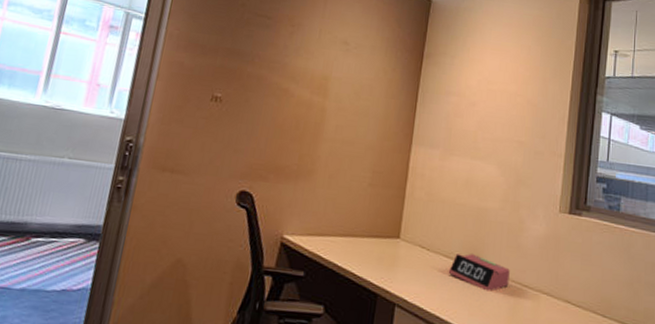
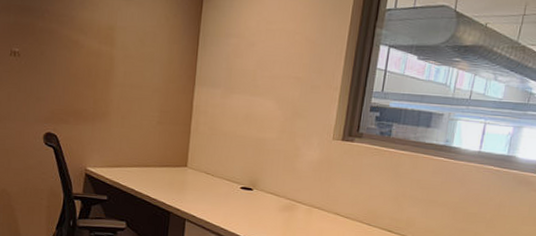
alarm clock: present [448,254,510,291] -> none [230,177,286,207]

